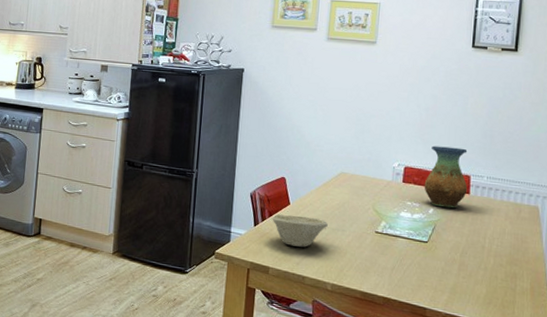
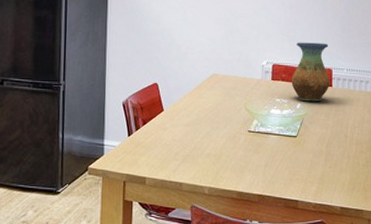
bowl: present [271,214,328,248] -> none [145,121,202,153]

